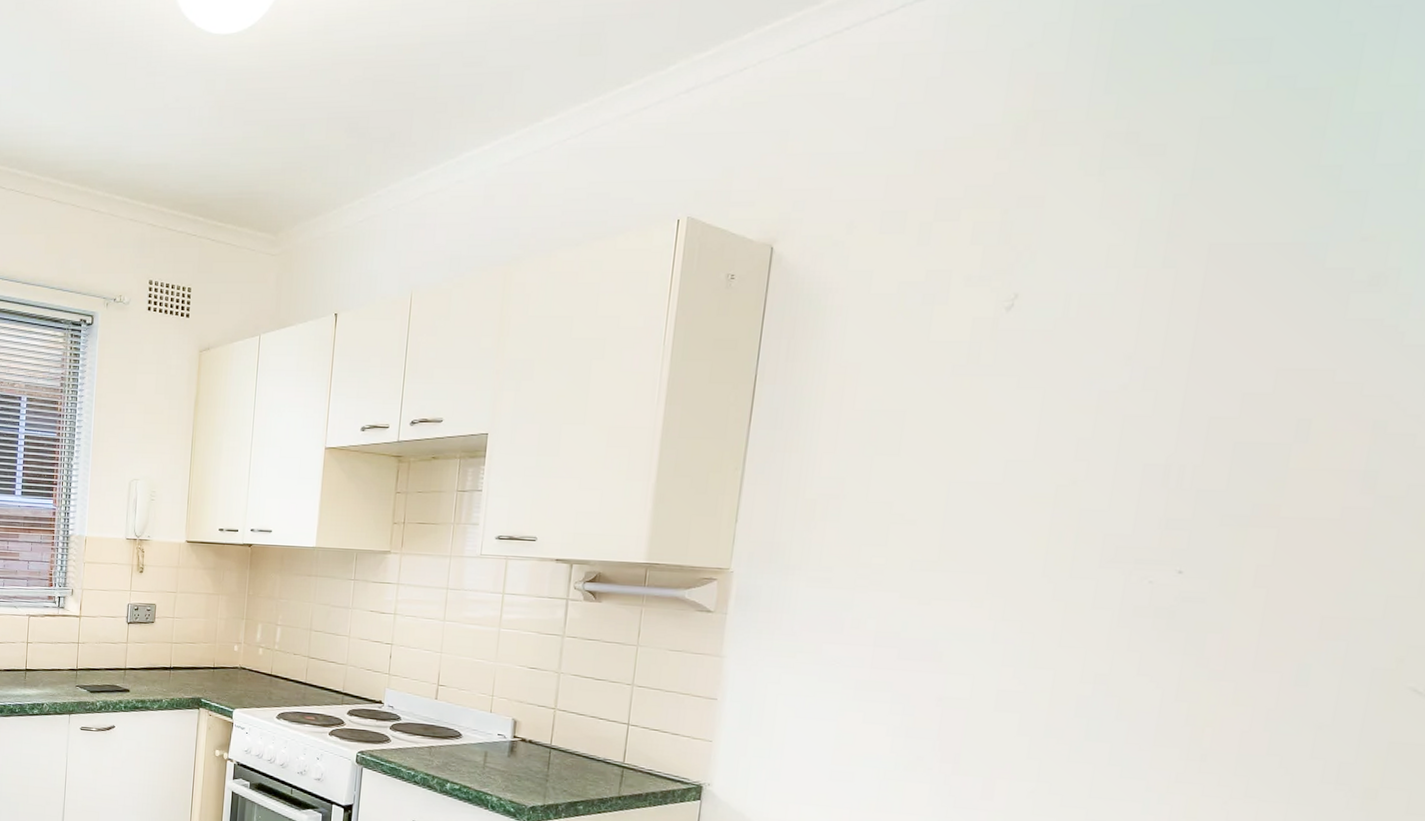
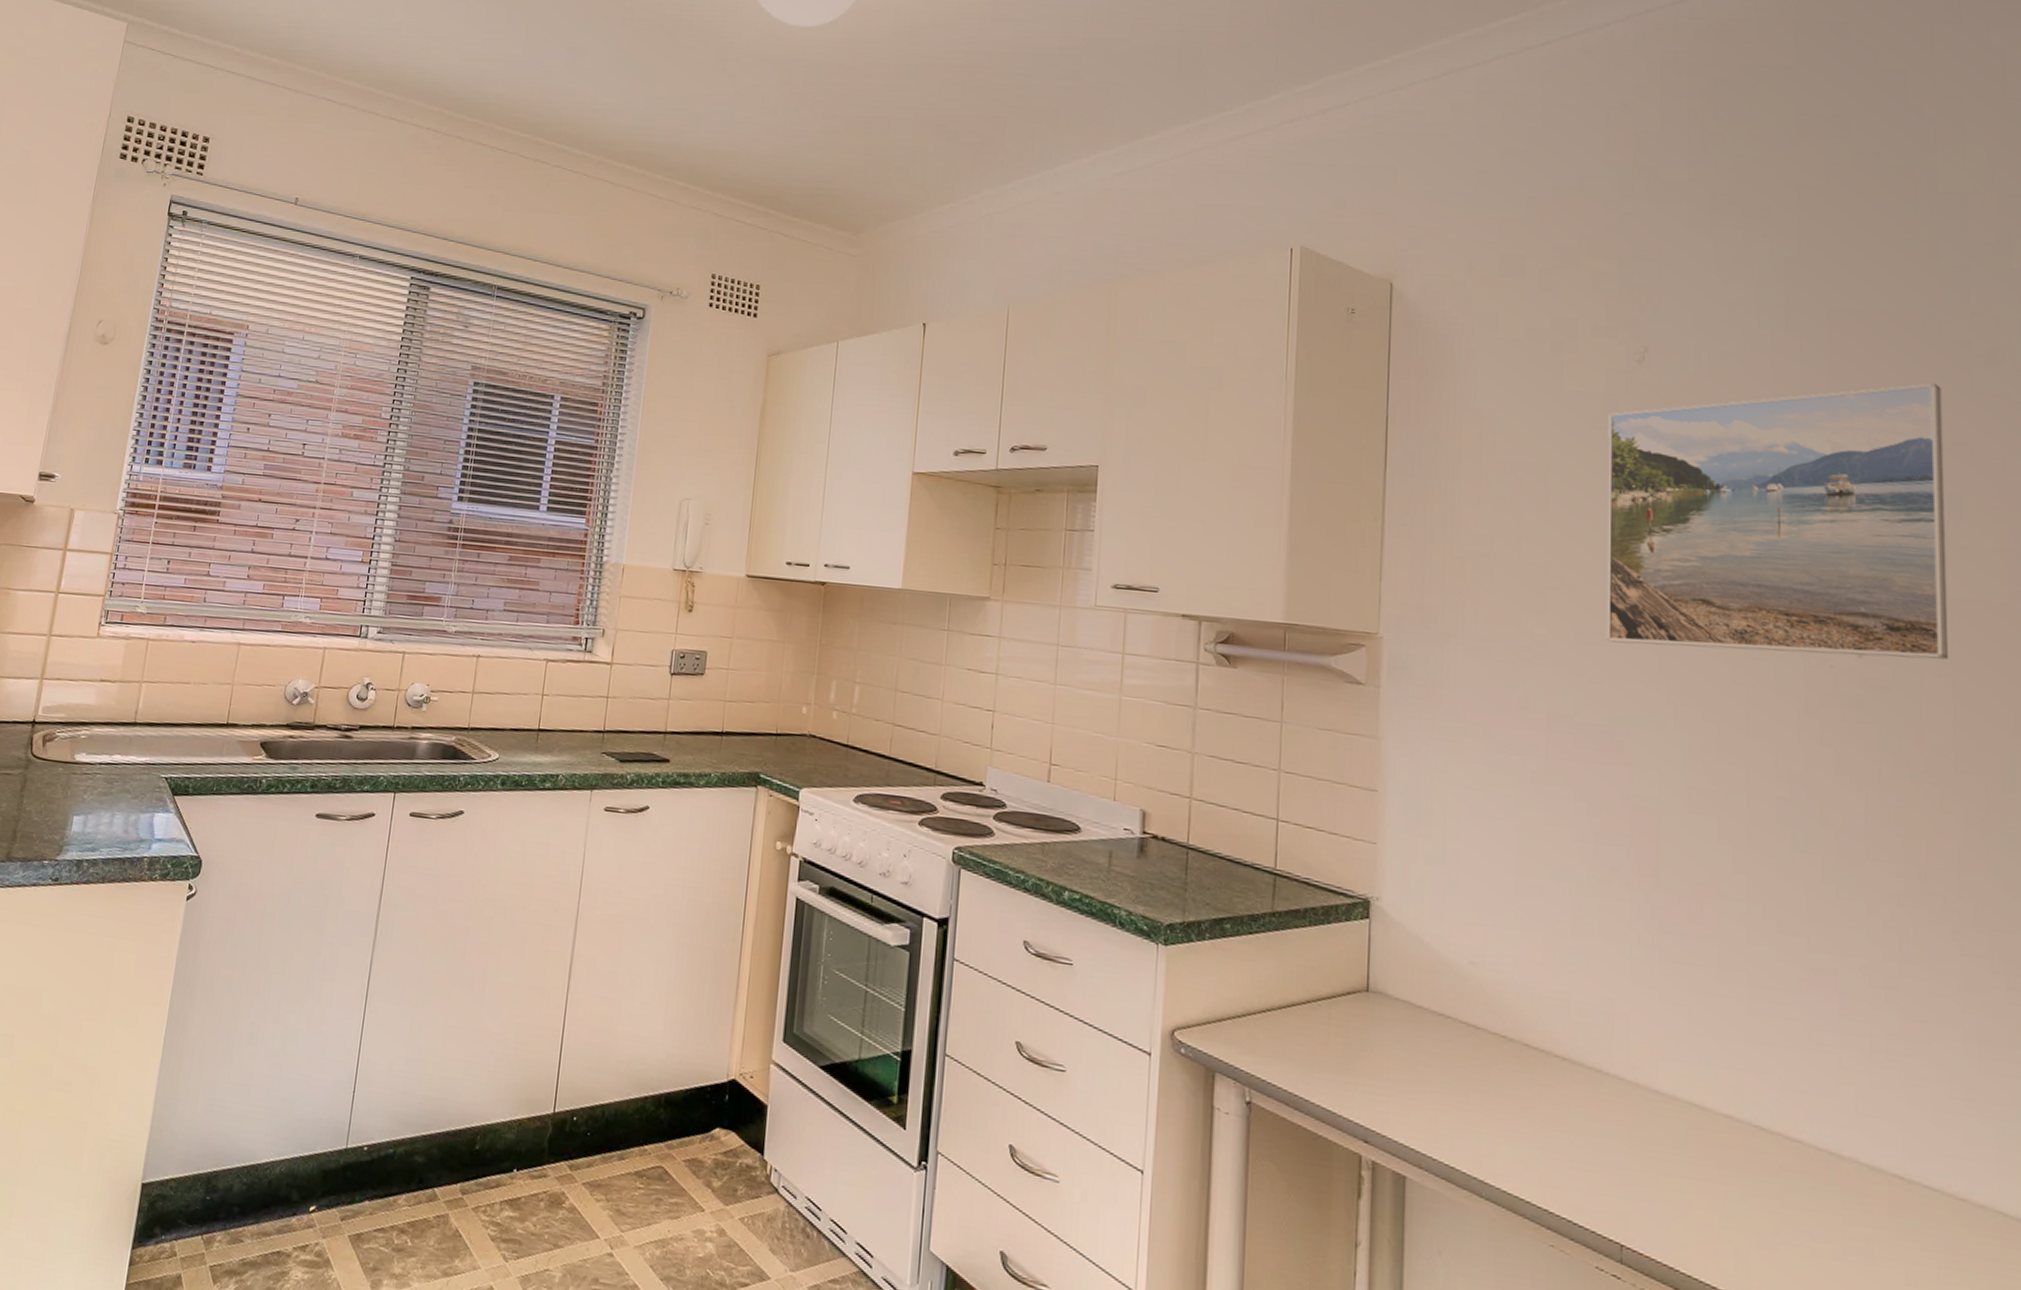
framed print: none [939,312,1314,573] -> present [1606,383,1949,660]

